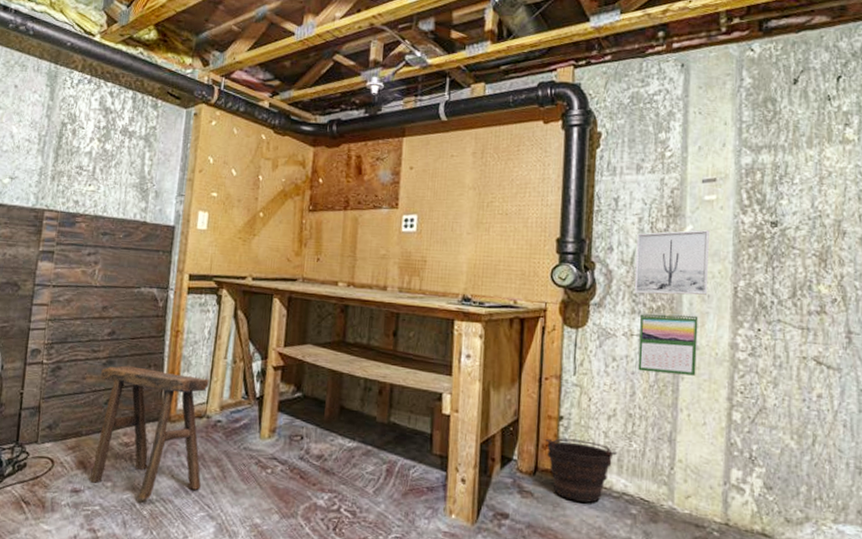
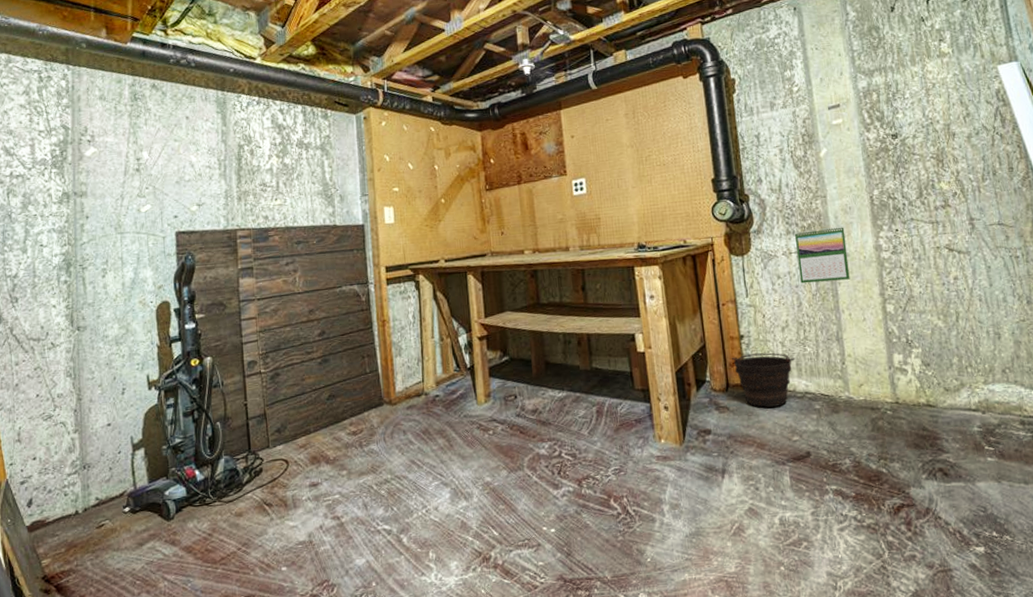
stool: present [89,365,210,500] -> none [317,359,430,481]
wall art: present [634,229,709,295] -> none [780,150,849,216]

